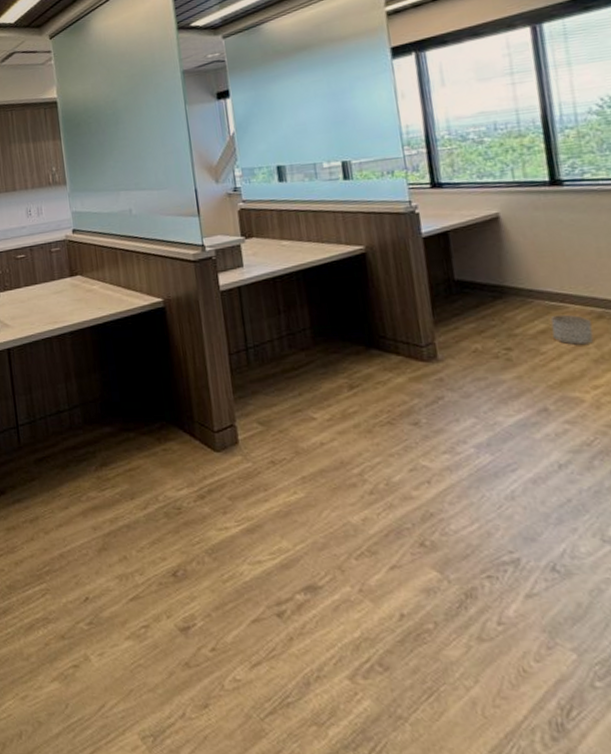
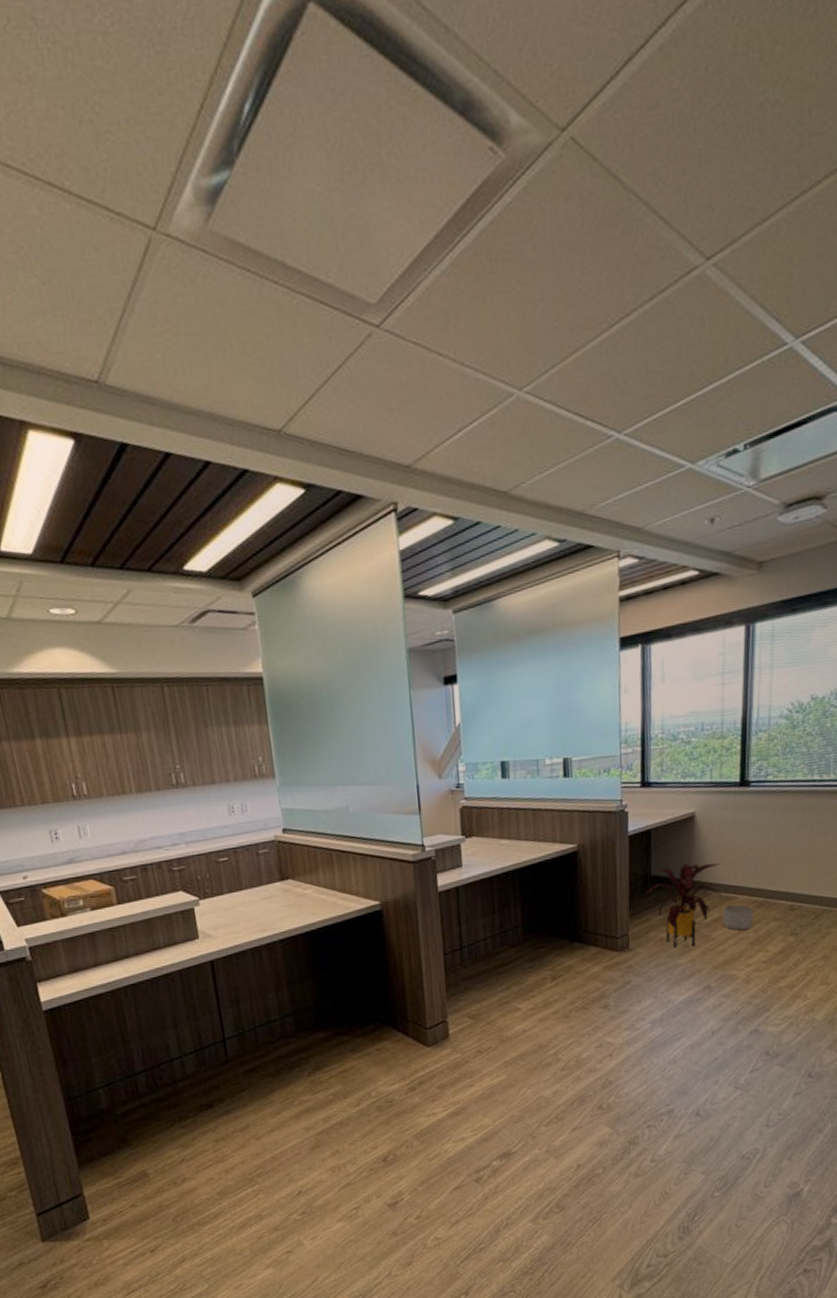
house plant: none [448,267,548,361] -> present [644,863,723,948]

